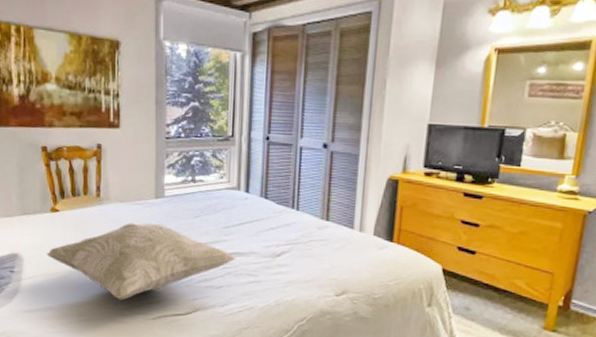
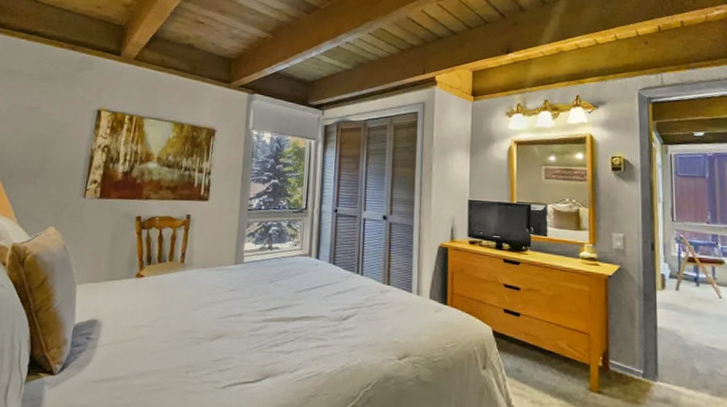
decorative pillow: present [46,222,237,300] -> none [125,287,306,368]

